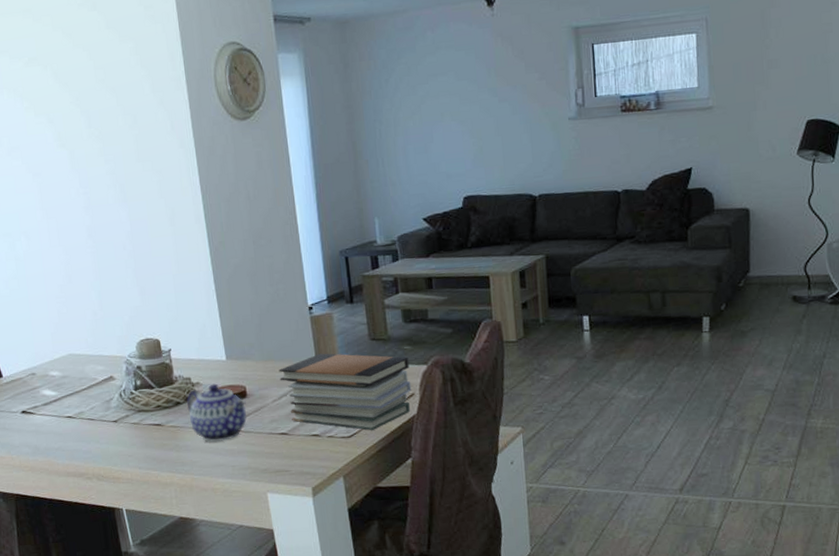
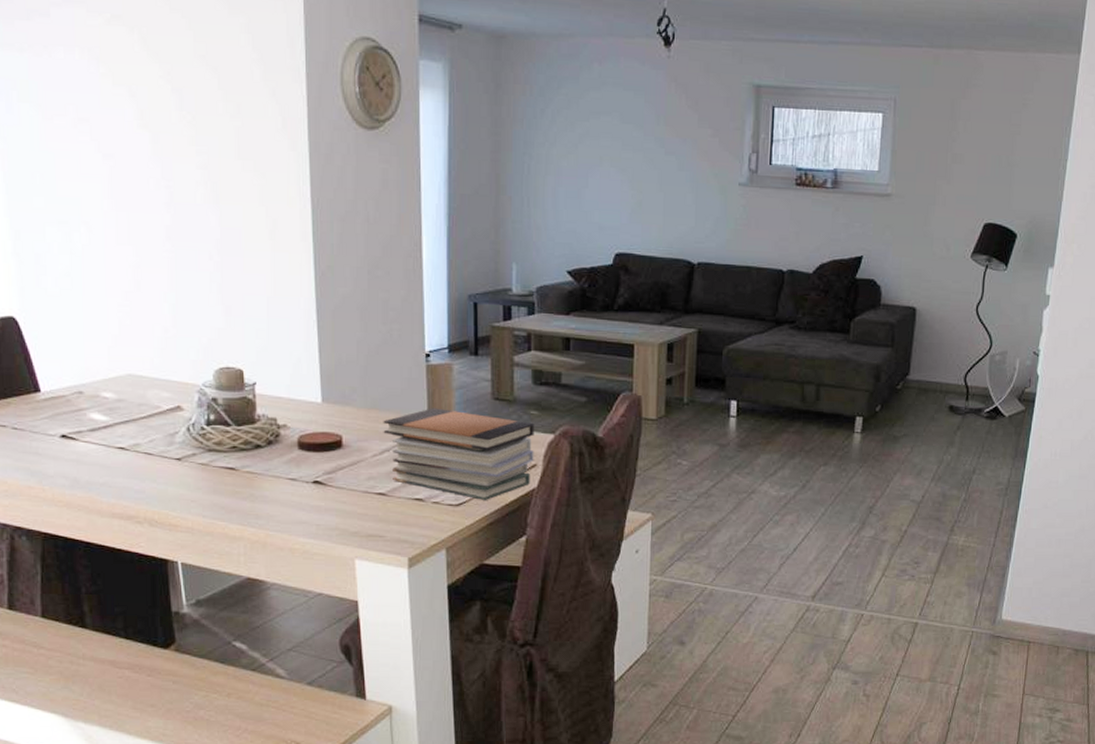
teapot: present [186,383,247,442] -> none [268,428,341,495]

